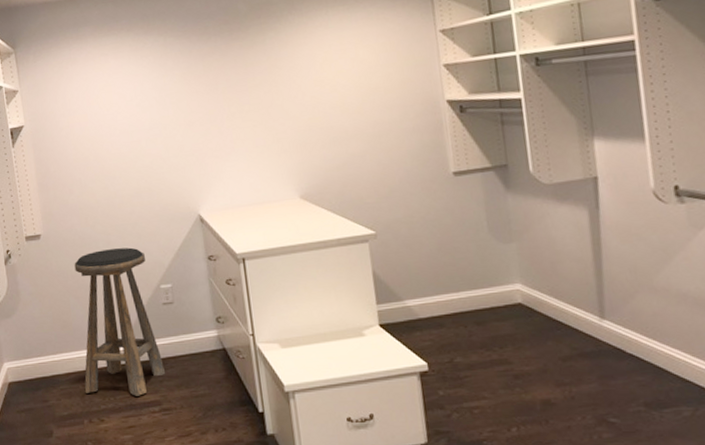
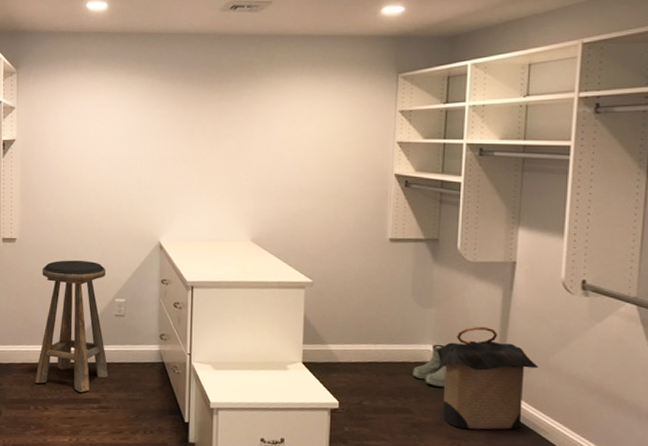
boots: none [503,281,544,330] -> present [413,344,446,387]
laundry hamper: none [525,254,643,372] -> present [436,326,538,430]

